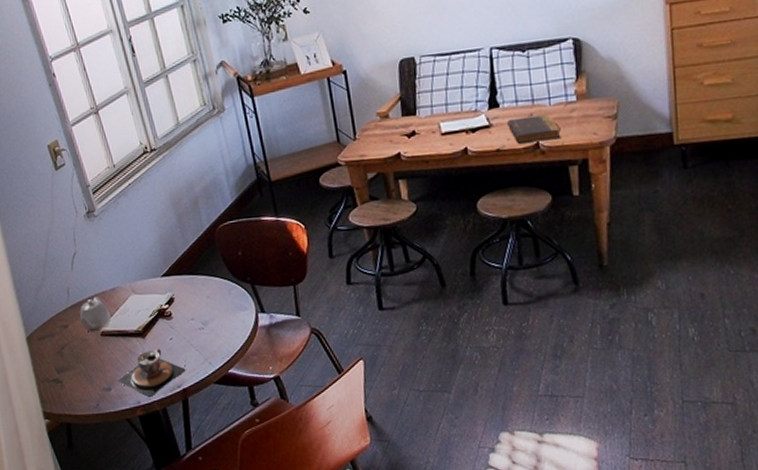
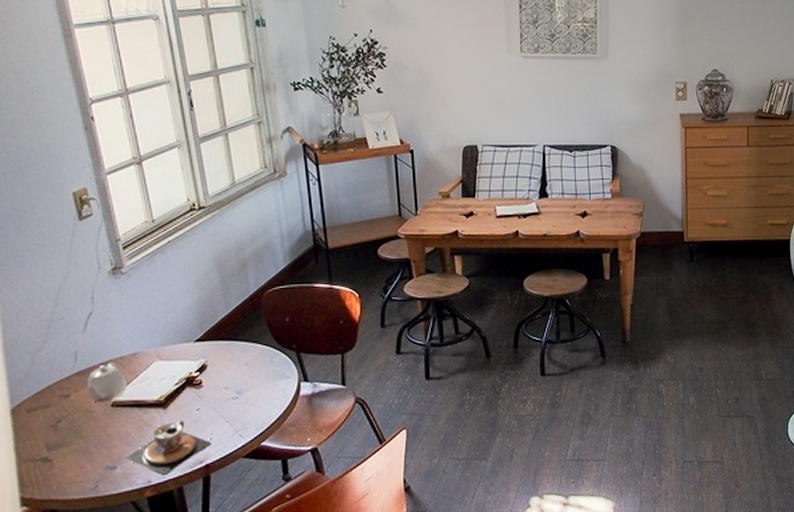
book: present [507,114,561,144] -> none [554,207,598,231]

